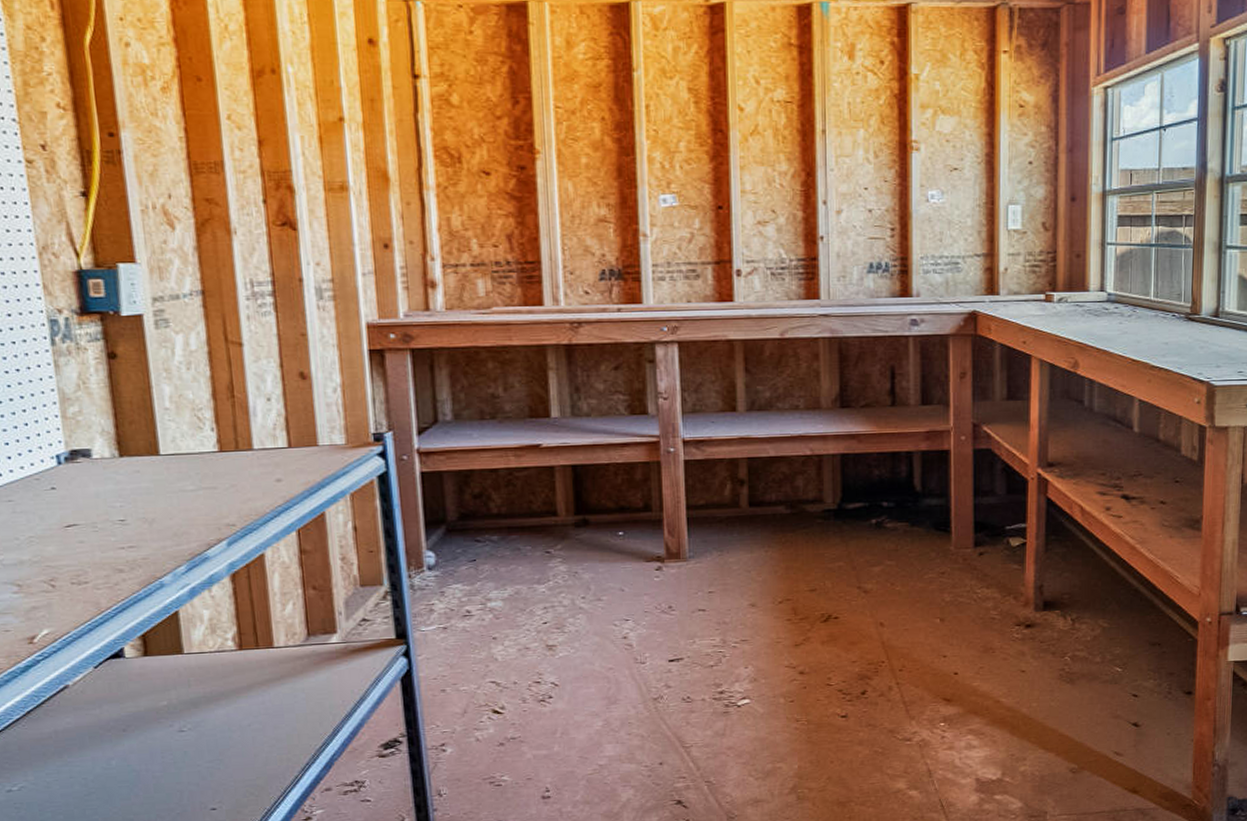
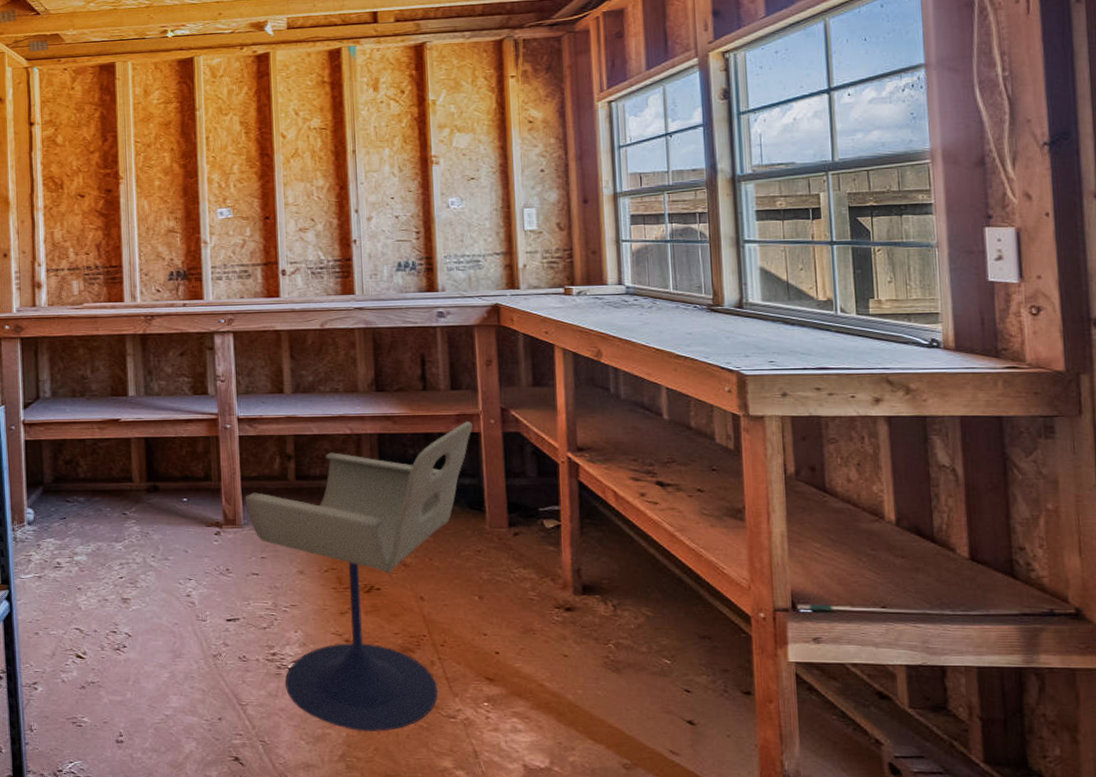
office chair: none [690,439,942,763] -> present [245,421,472,732]

